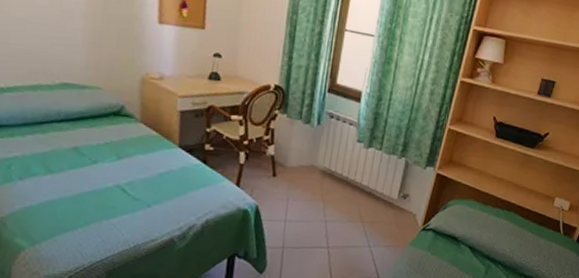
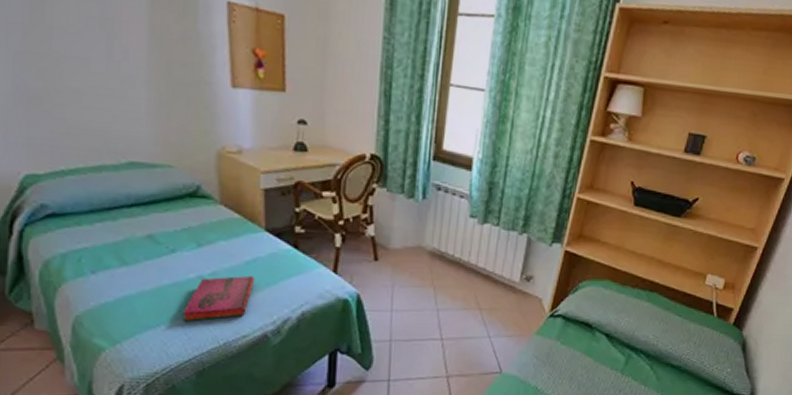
hardback book: none [99,186,167,226] -> present [182,275,255,322]

